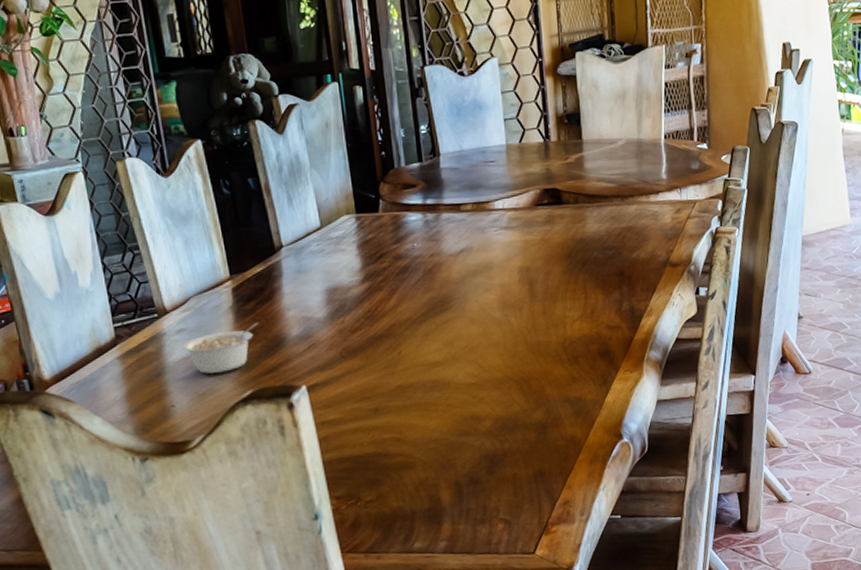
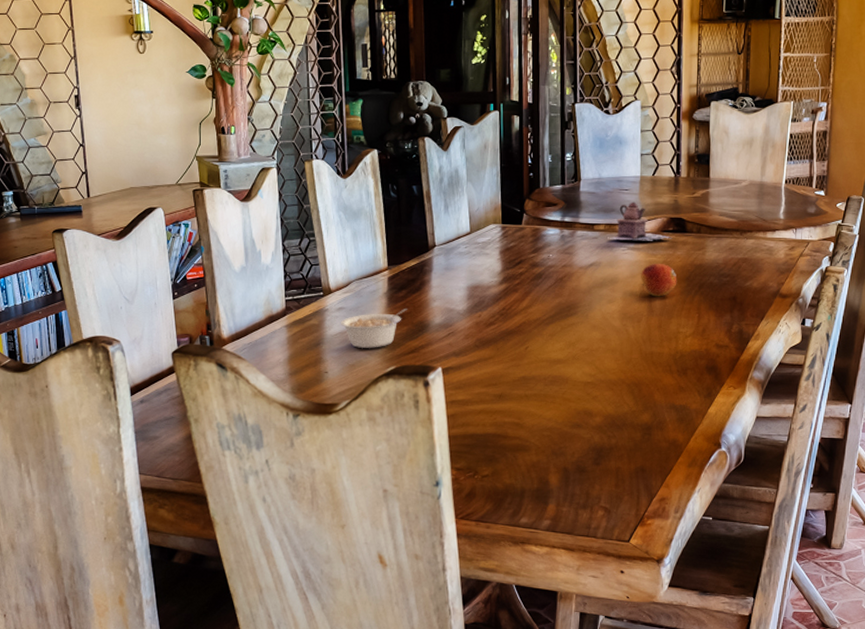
teapot: none [478,174,547,221] -> present [609,201,672,241]
fruit: none [518,241,559,280] -> present [641,263,677,297]

